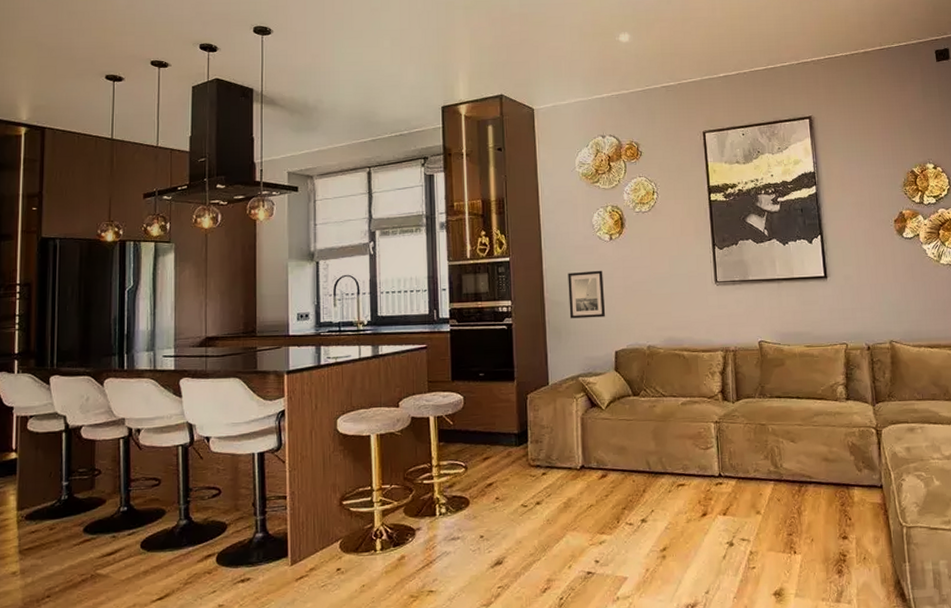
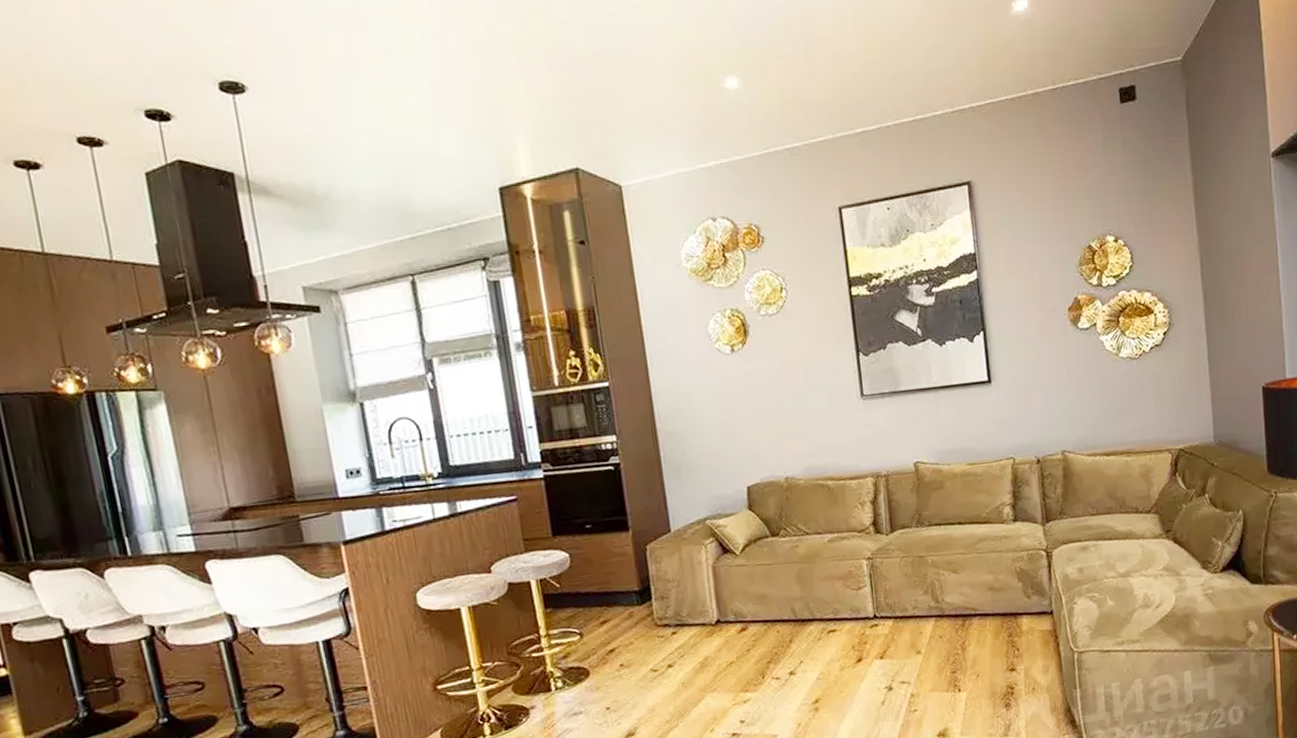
wall art: present [568,270,606,319] -> none [682,390,733,452]

